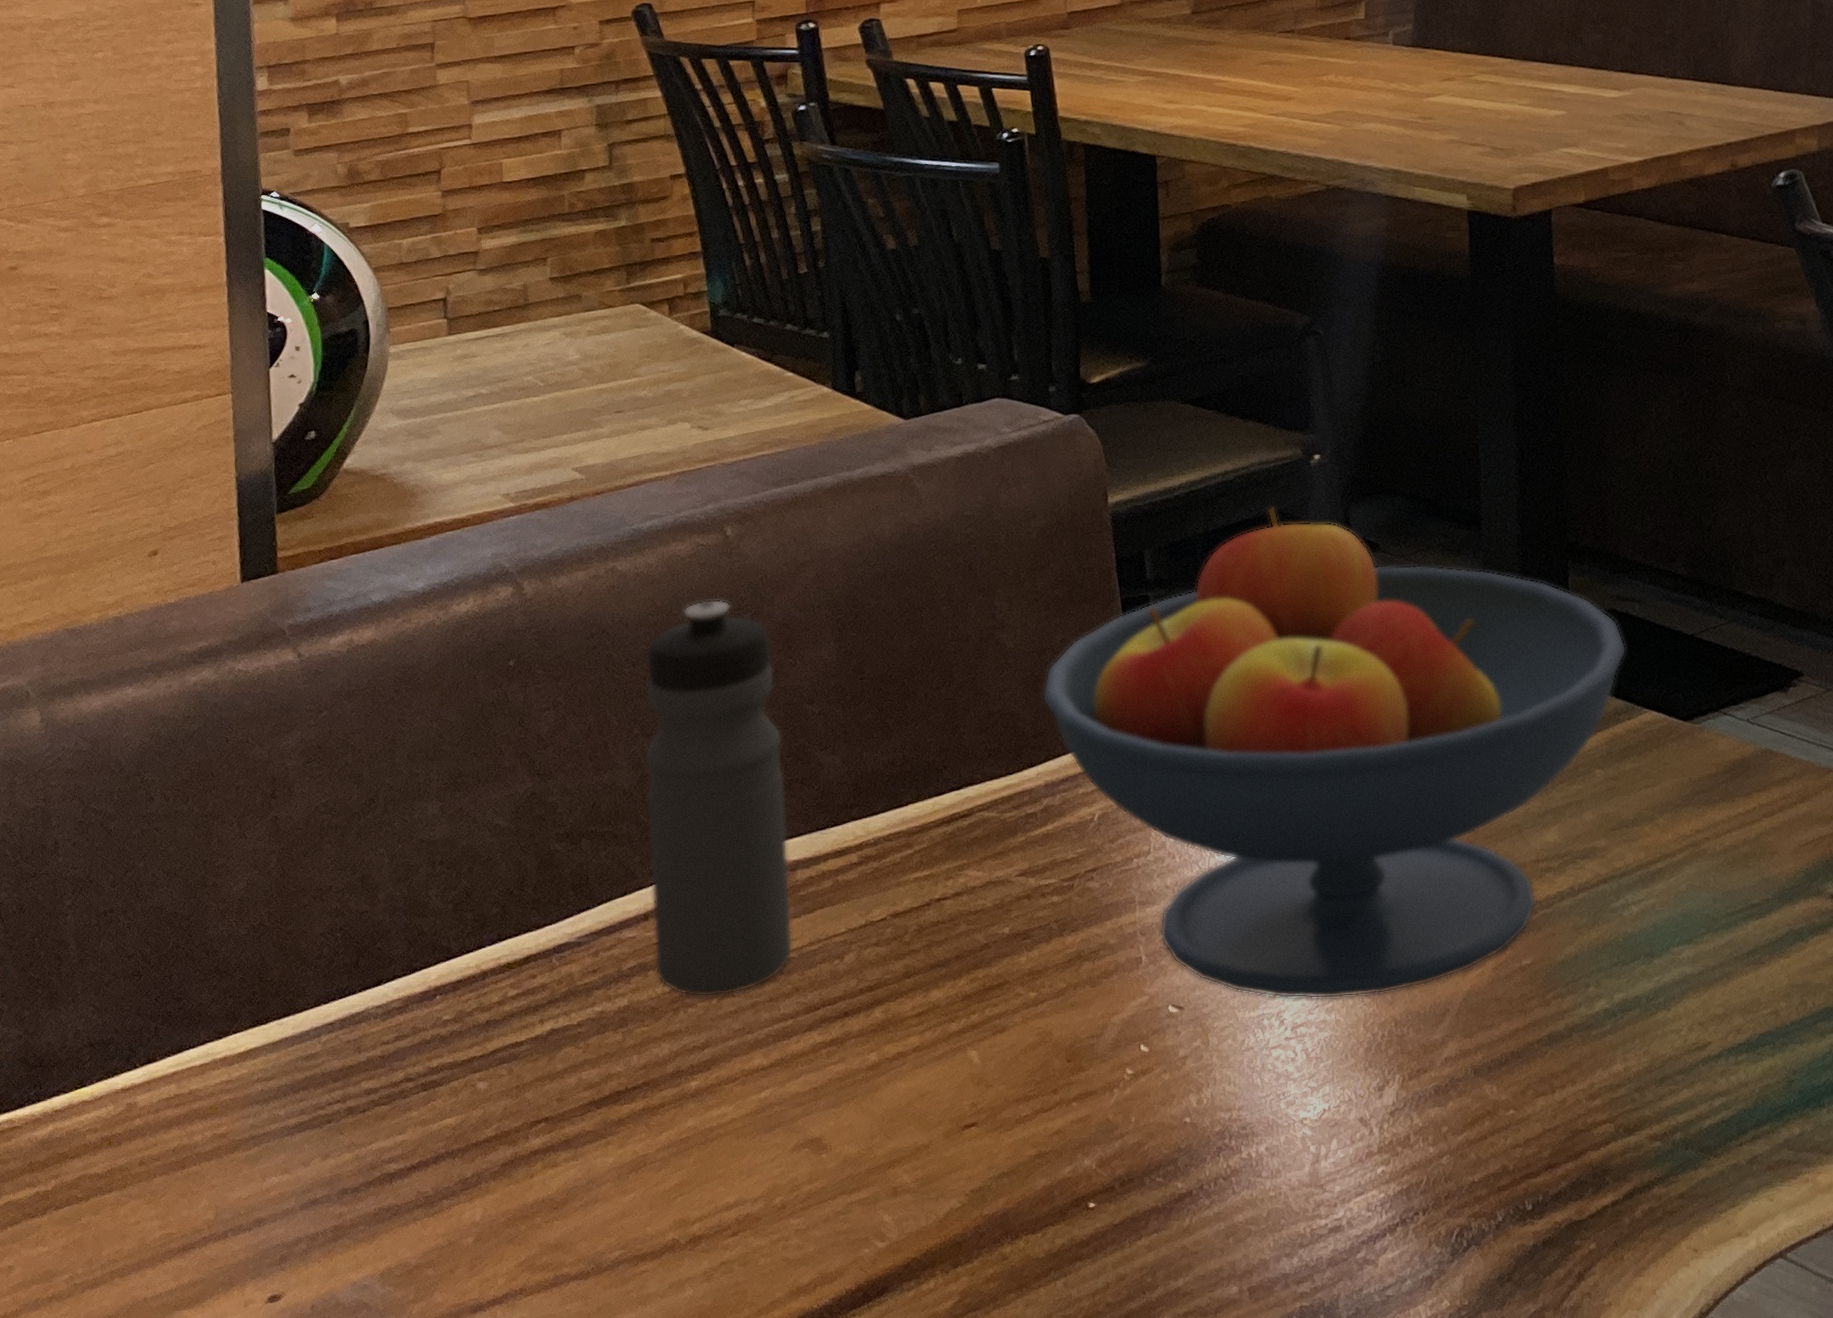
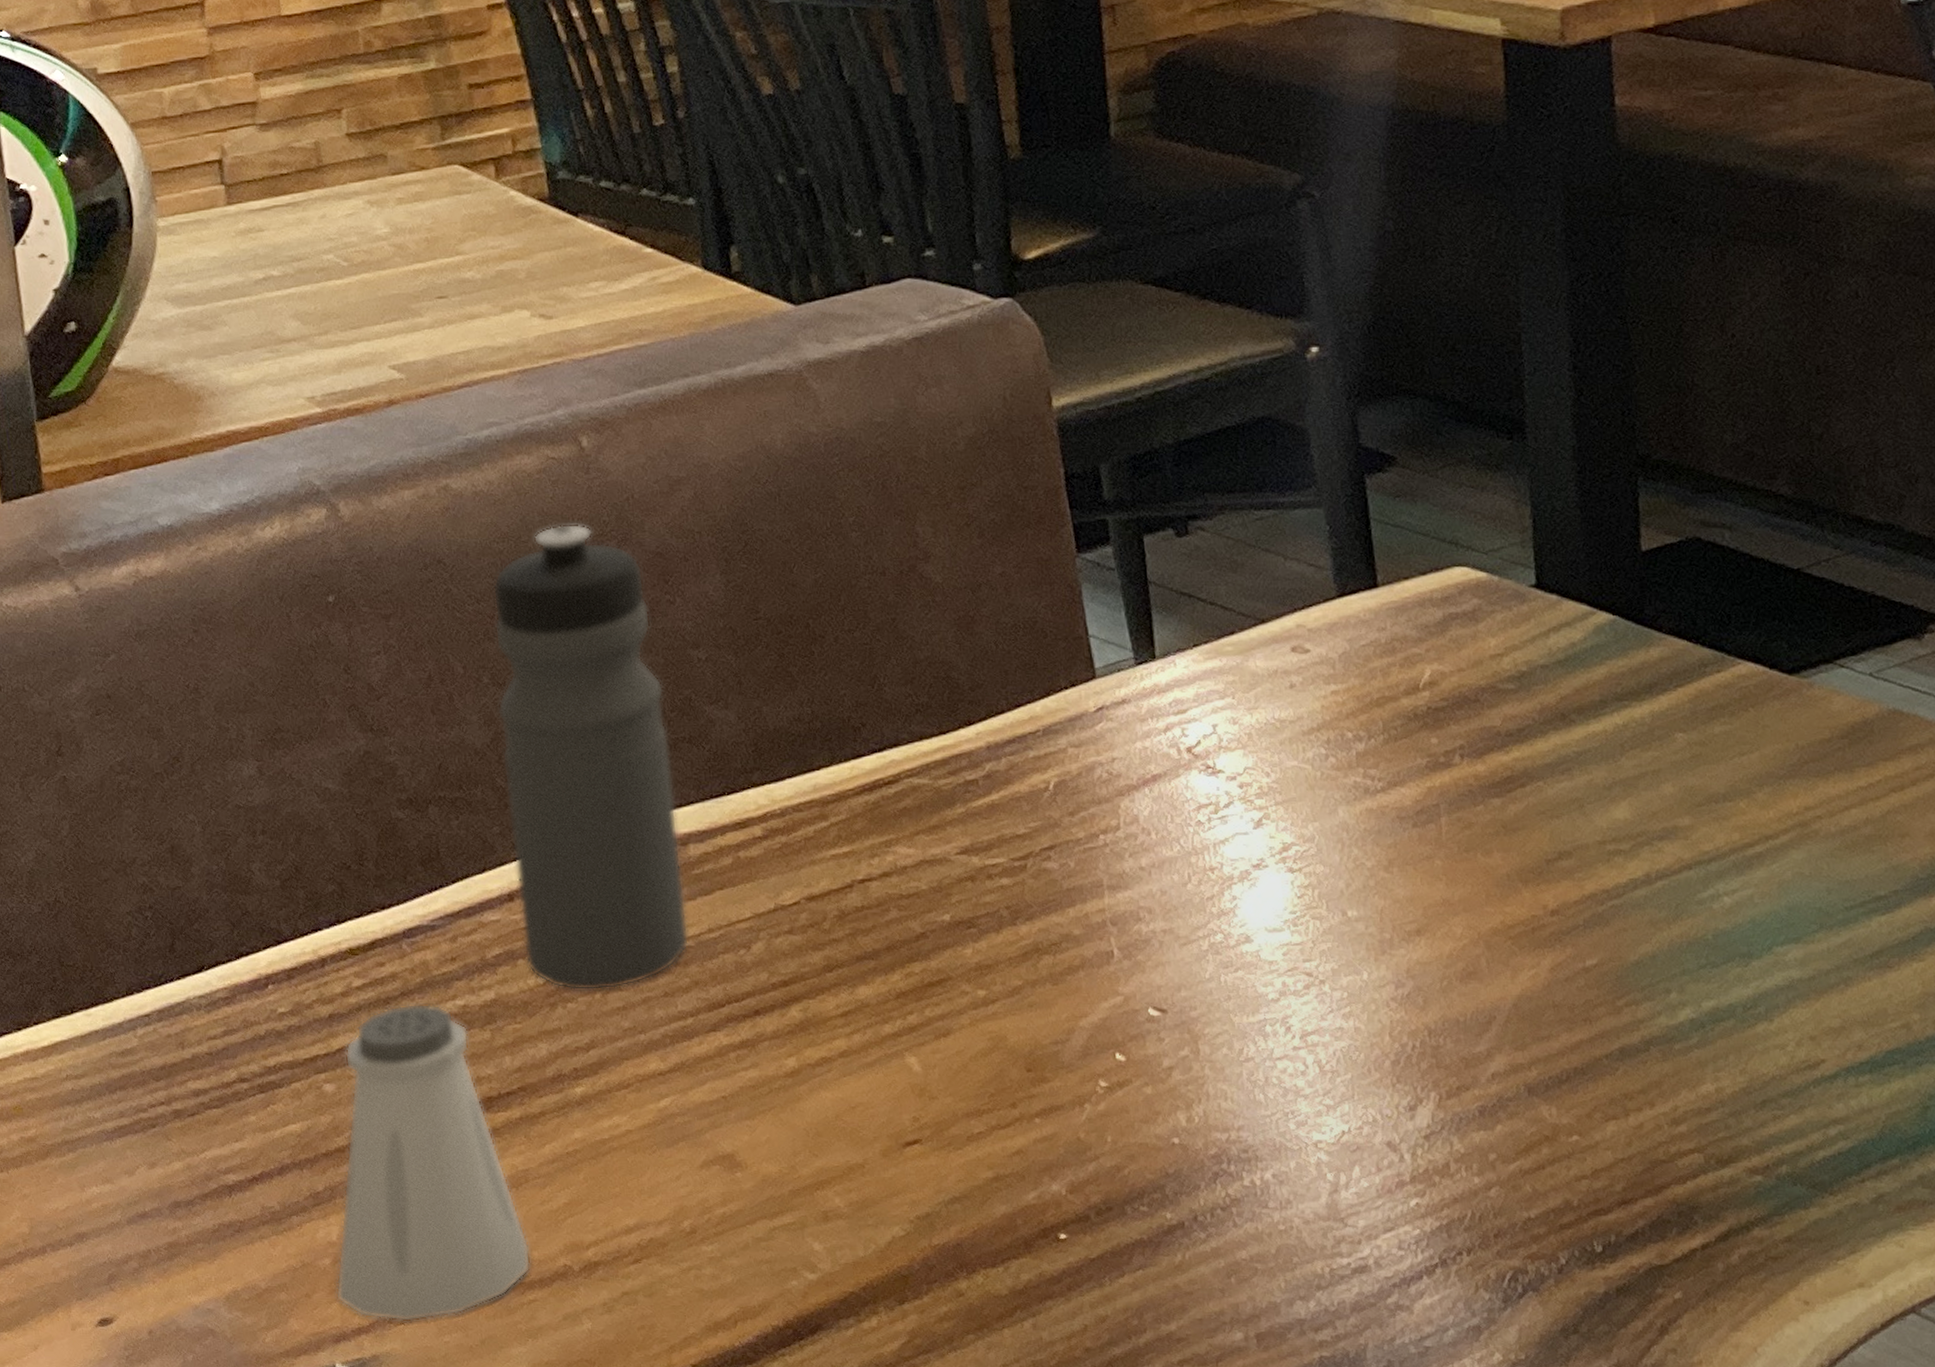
saltshaker: none [475,1010,645,1293] -> present [335,1003,531,1322]
fruit bowl: present [1042,506,1627,999] -> none [979,411,1715,1003]

